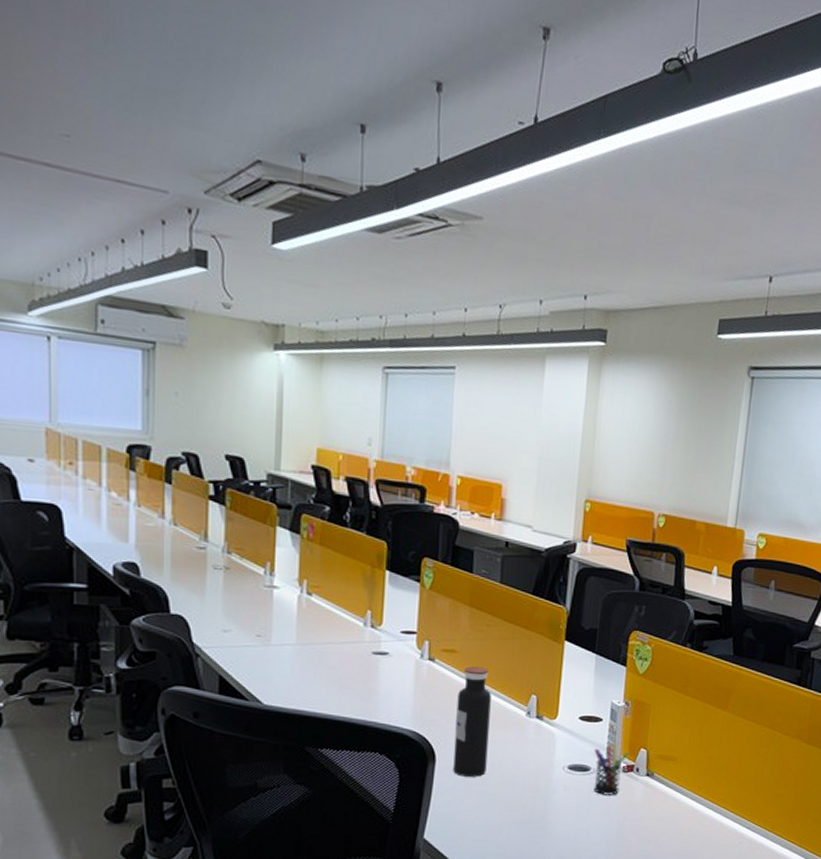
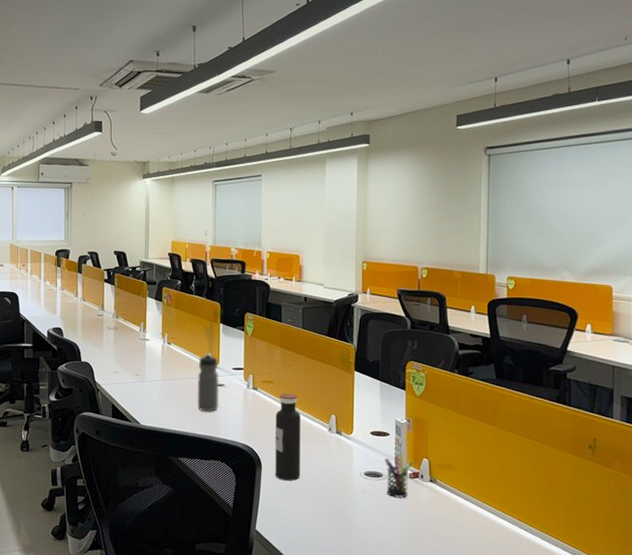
water bottle: none [348,610,382,689] -> present [197,354,219,412]

